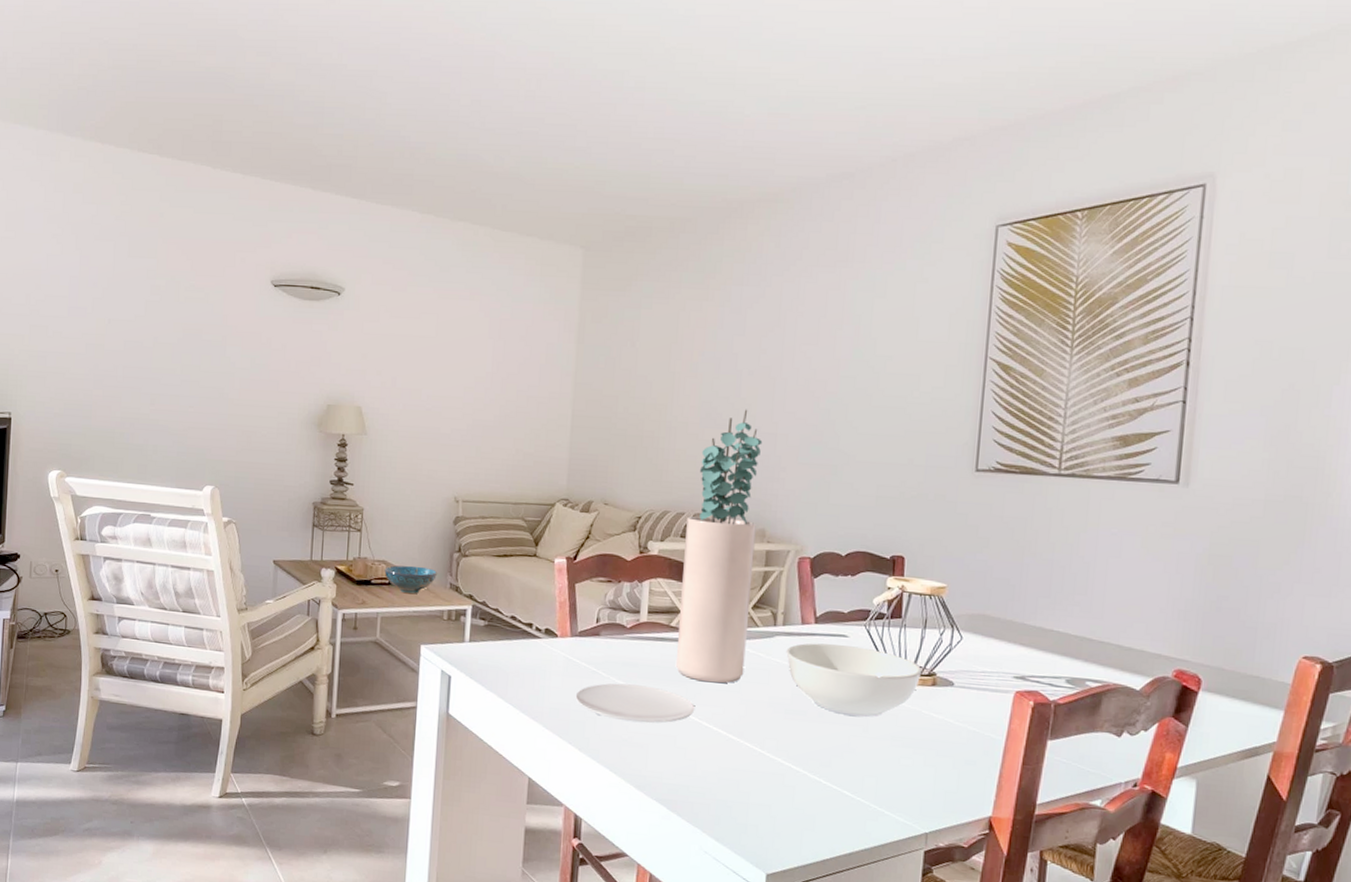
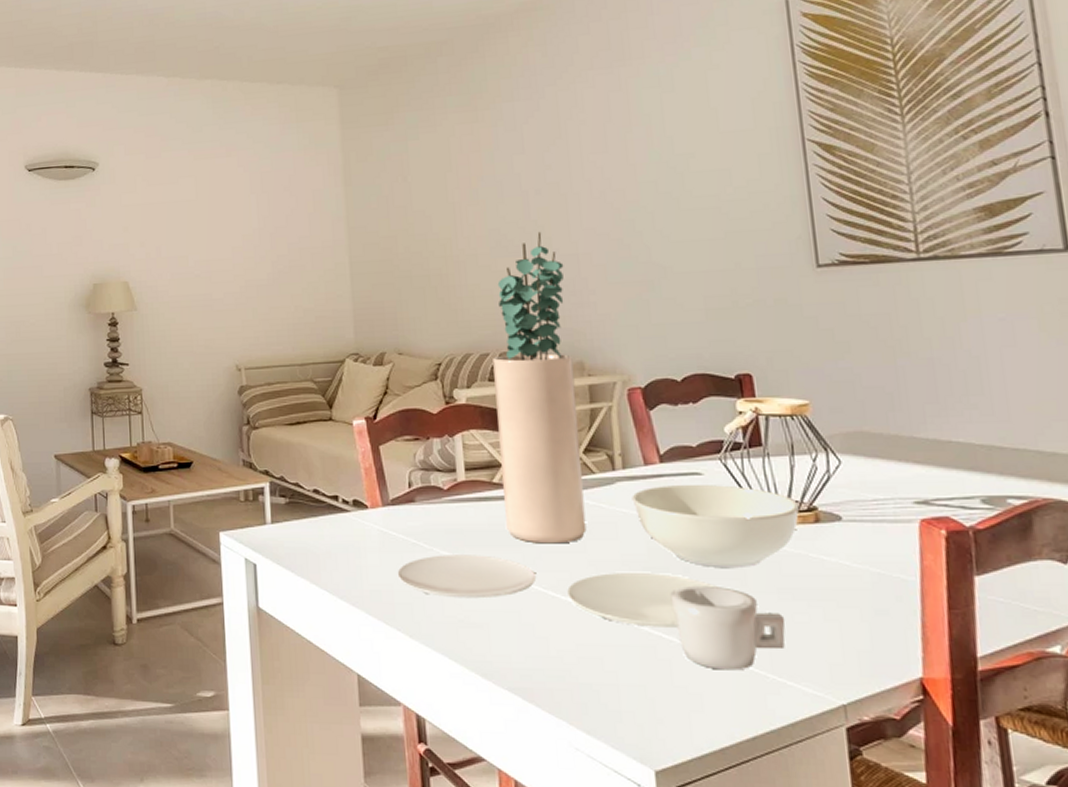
decorative bowl: present [384,565,438,594] -> none [171,445,229,477]
plate: none [719,711,844,761] -> present [567,573,718,628]
cup: none [803,727,893,800] -> present [670,585,786,671]

